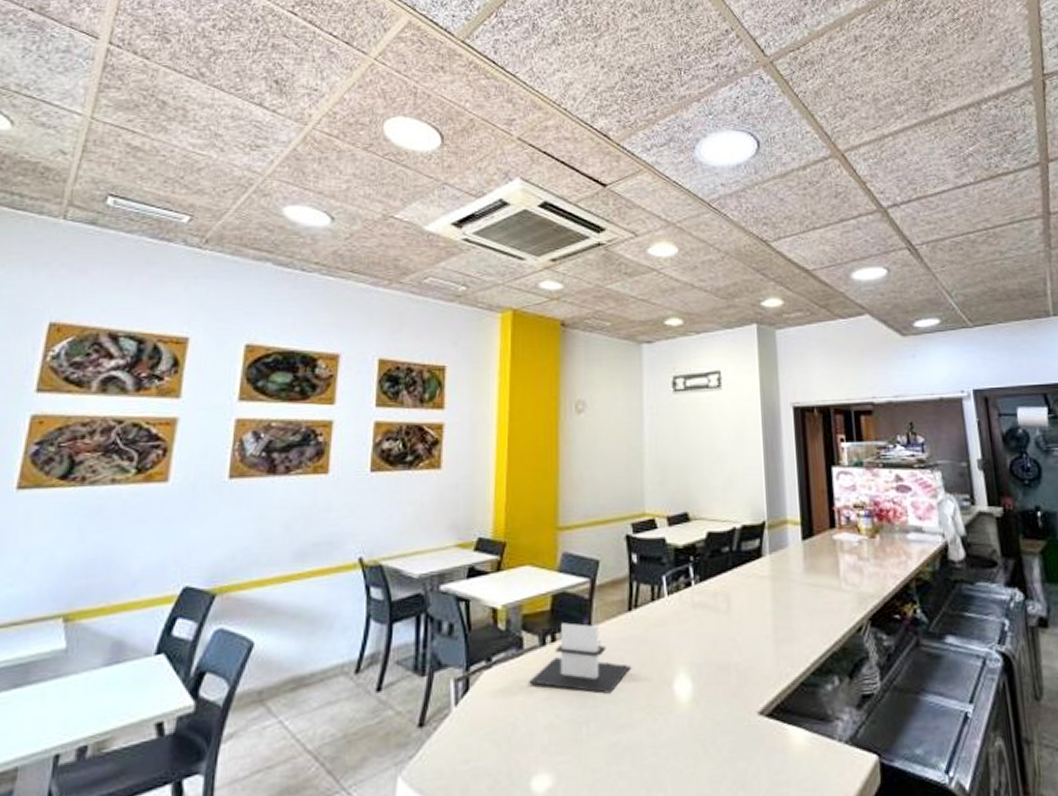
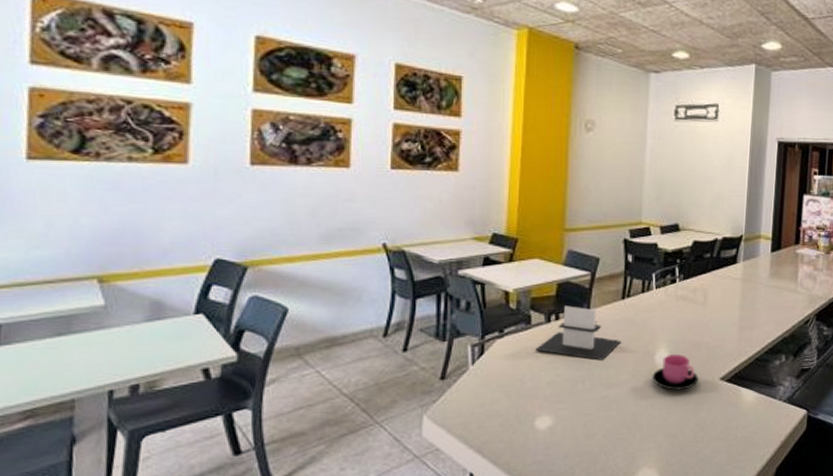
cup: none [672,680,731,732] -> present [652,353,699,390]

